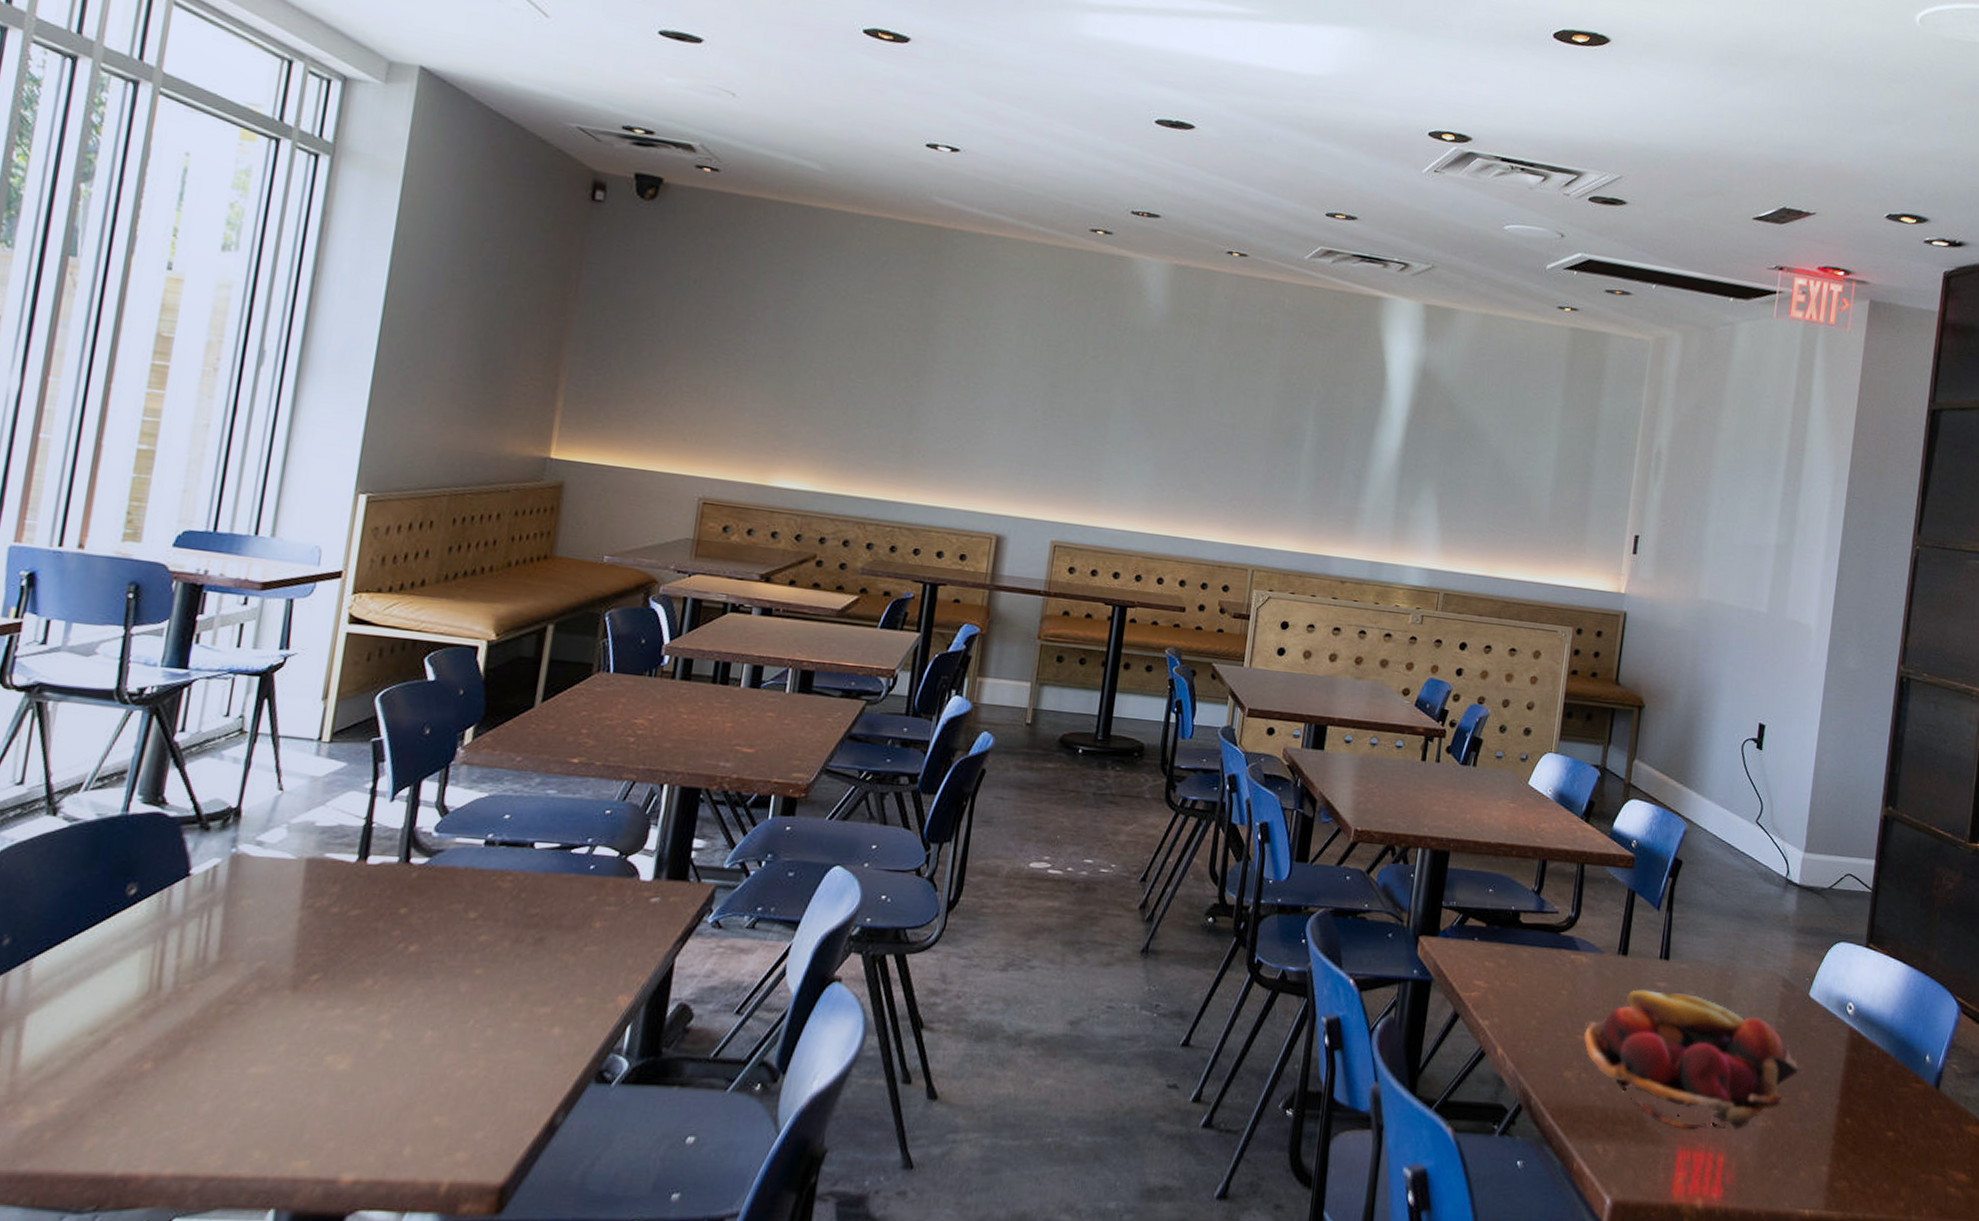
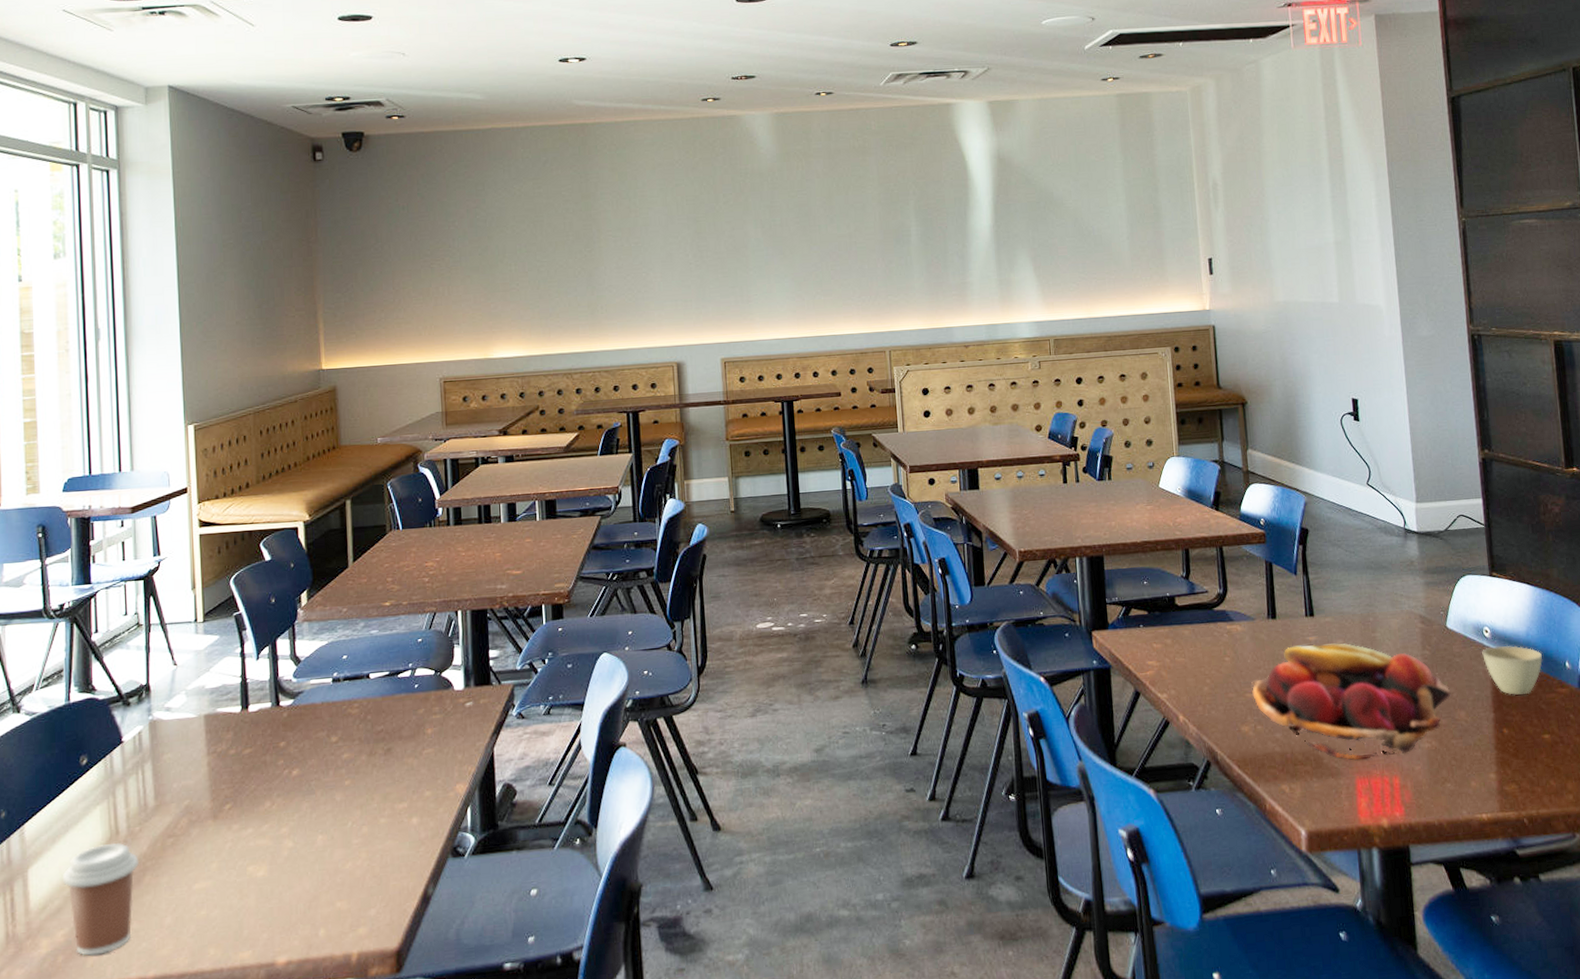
coffee cup: none [71,1000,183,1138] -> present [63,843,140,956]
cup: none [1840,1025,1903,1085] -> present [1482,645,1542,695]

